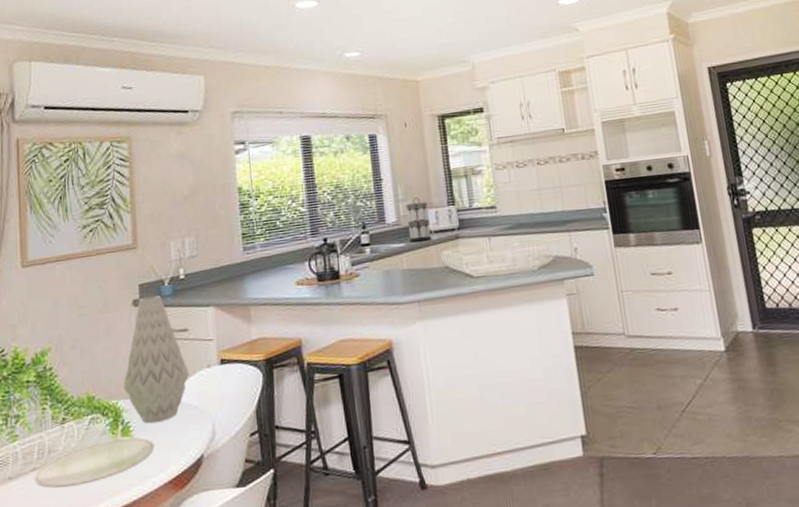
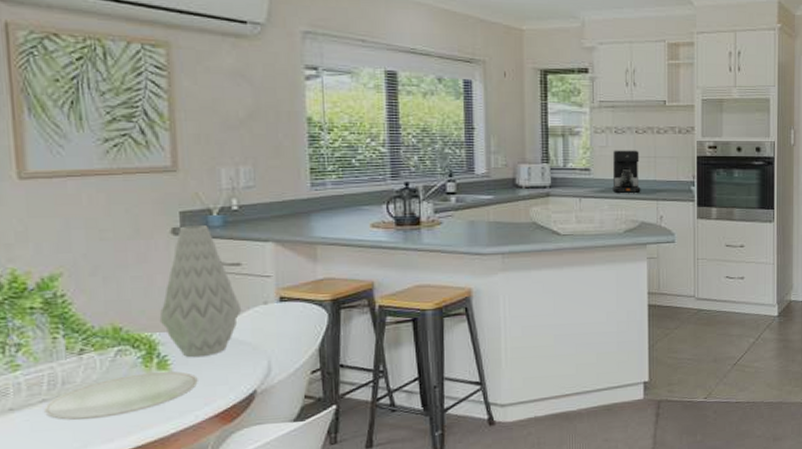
spice rack: present [406,197,432,243] -> none [498,151,522,196]
coffee maker: none [517,182,551,229] -> present [612,150,641,193]

